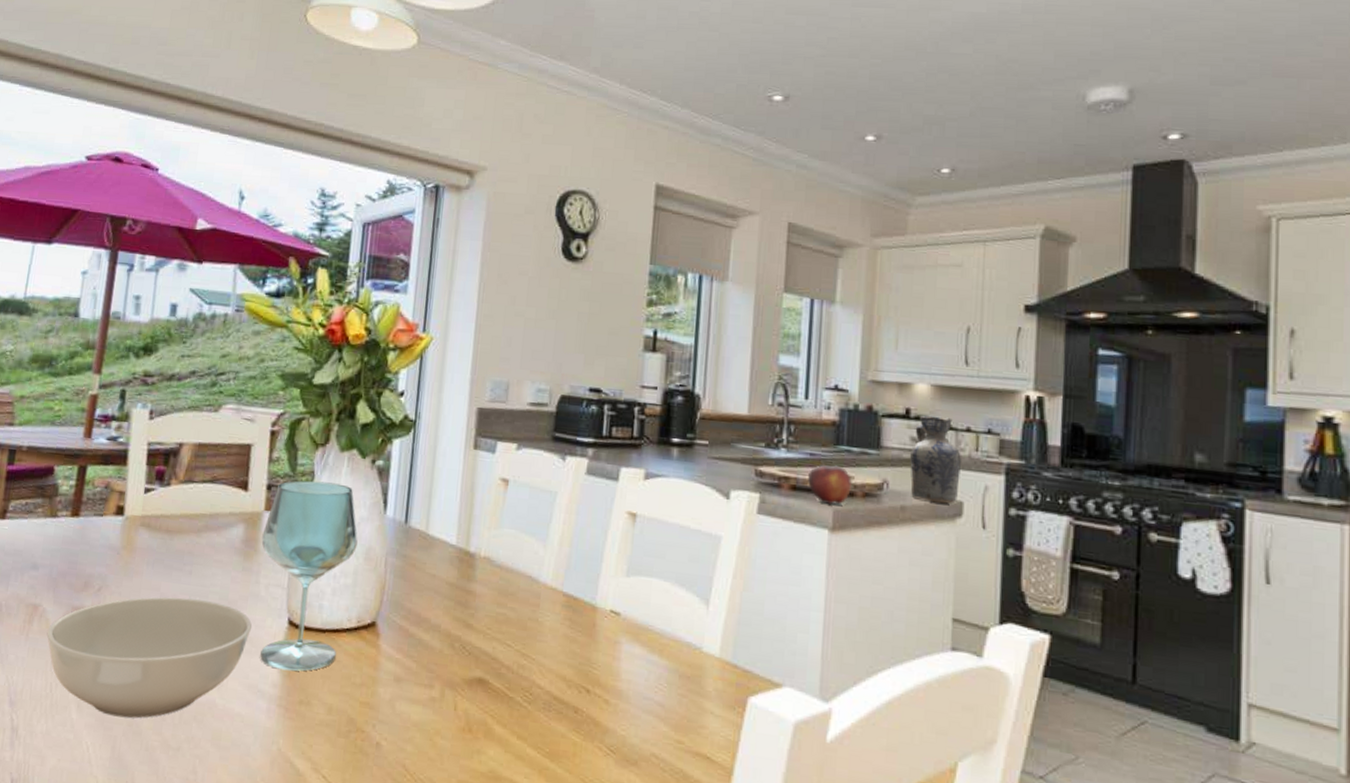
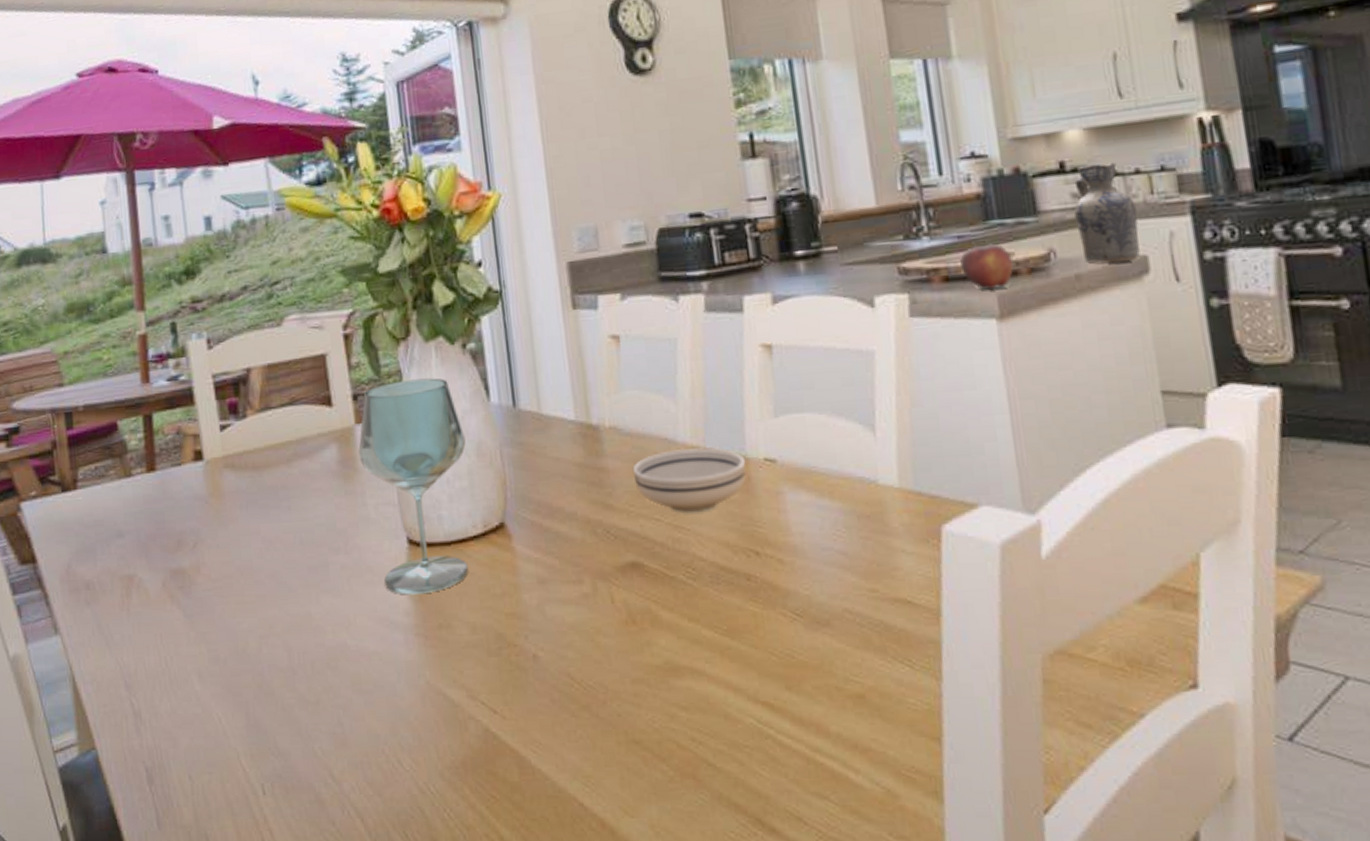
bowl: present [46,597,253,719] -> none [148,535,370,680]
bowl: none [496,587,595,646] -> present [632,447,746,513]

